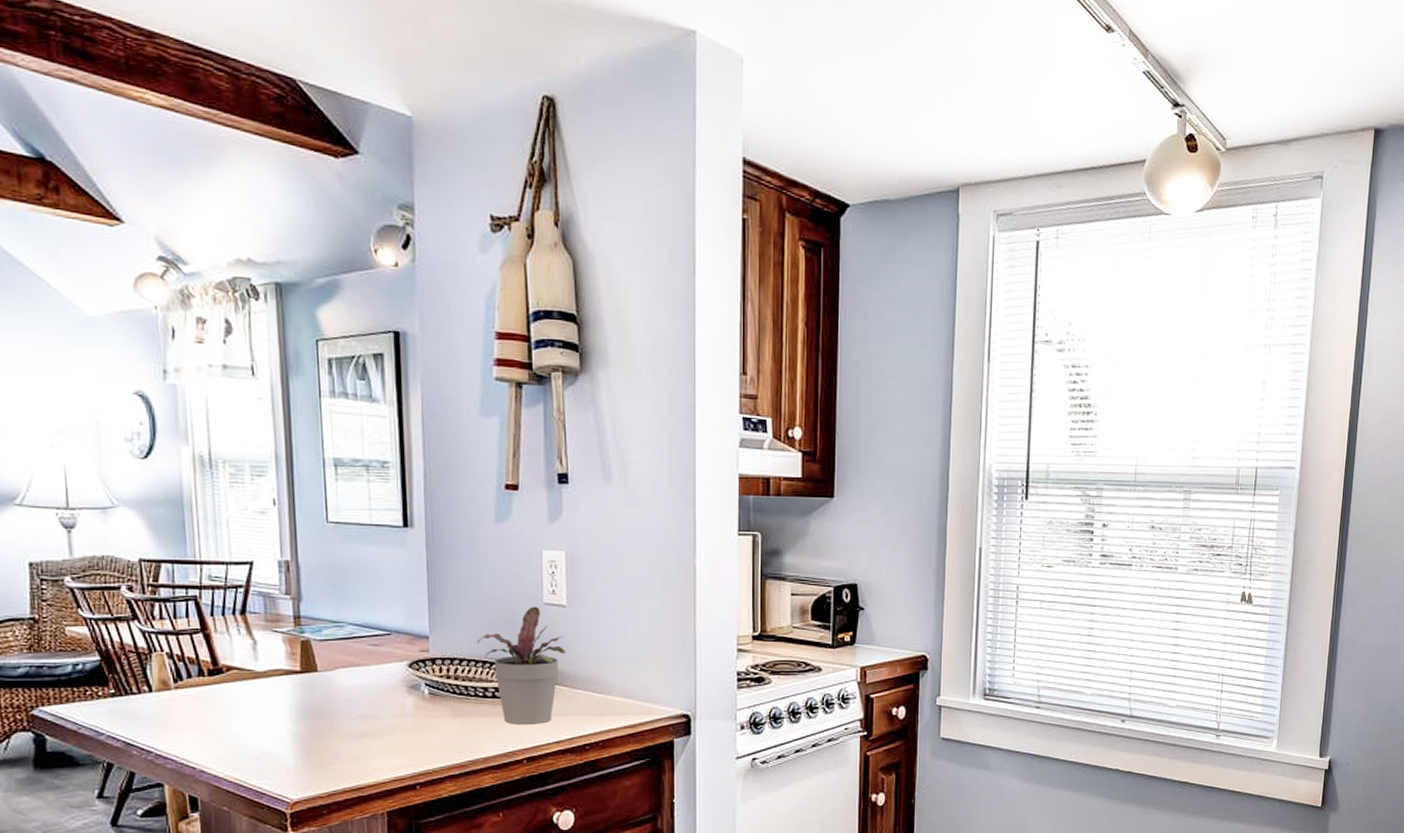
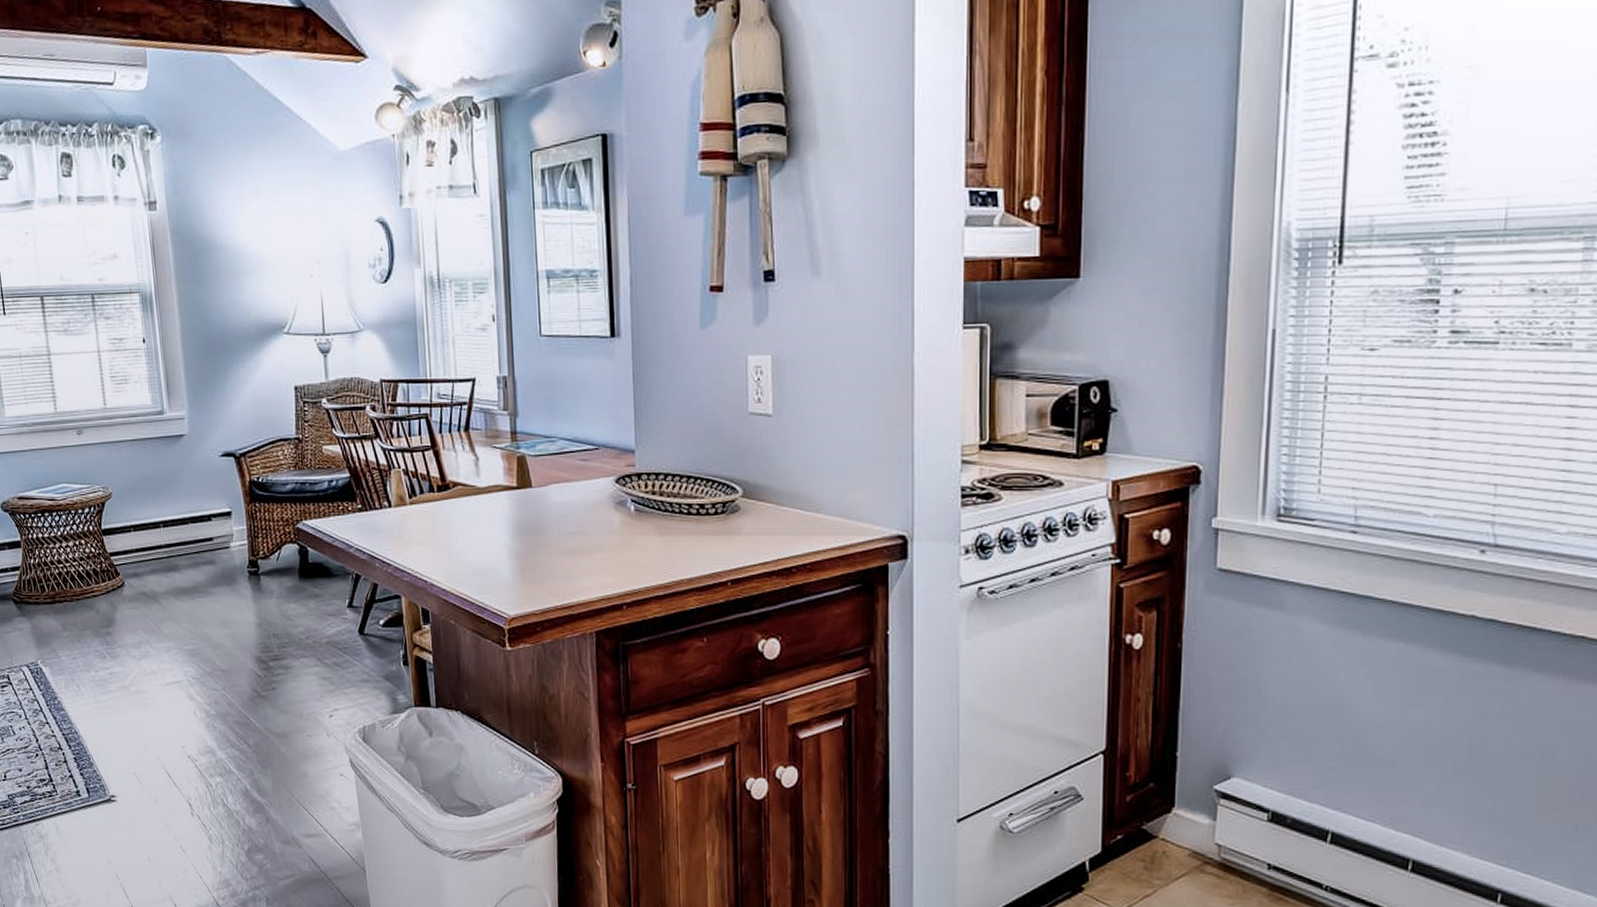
potted plant: present [477,606,566,724] -> none [681,416,772,544]

